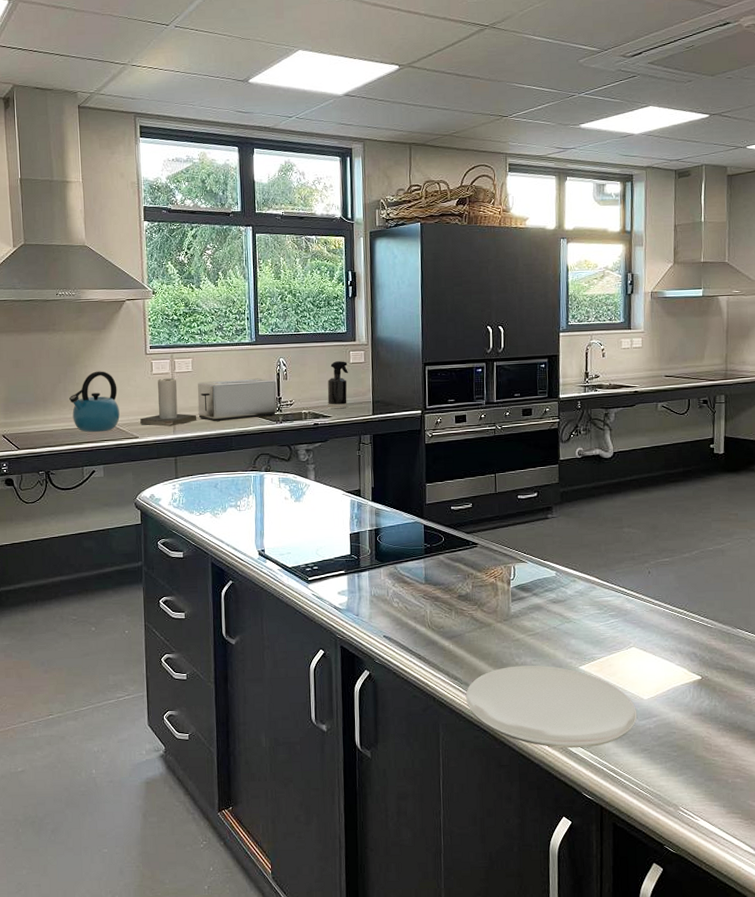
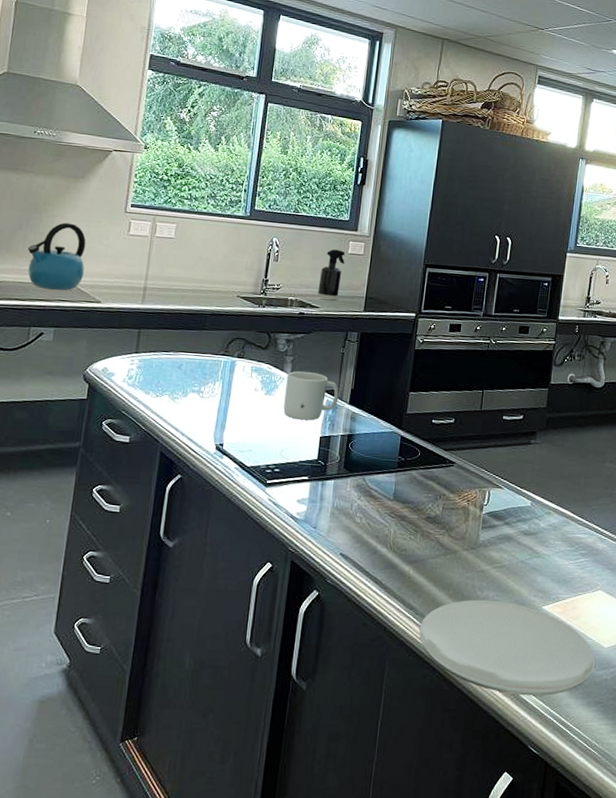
paper towel roll: present [140,377,197,427] -> none [106,241,172,295]
toaster: present [197,378,277,422] -> none [173,250,265,299]
mug: none [312,476,361,521] -> present [283,371,339,421]

